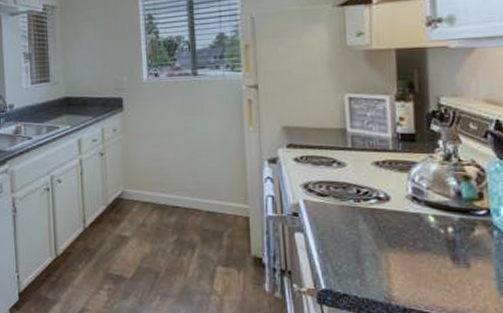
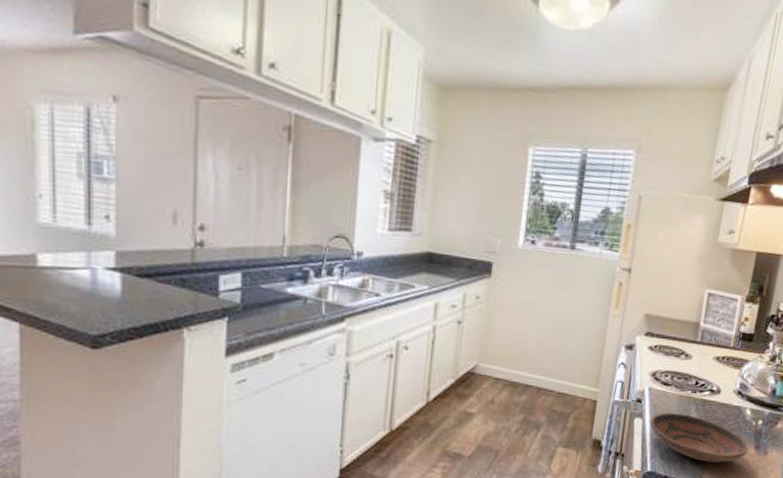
bowl: none [312,225,443,278] -> present [649,413,749,463]

